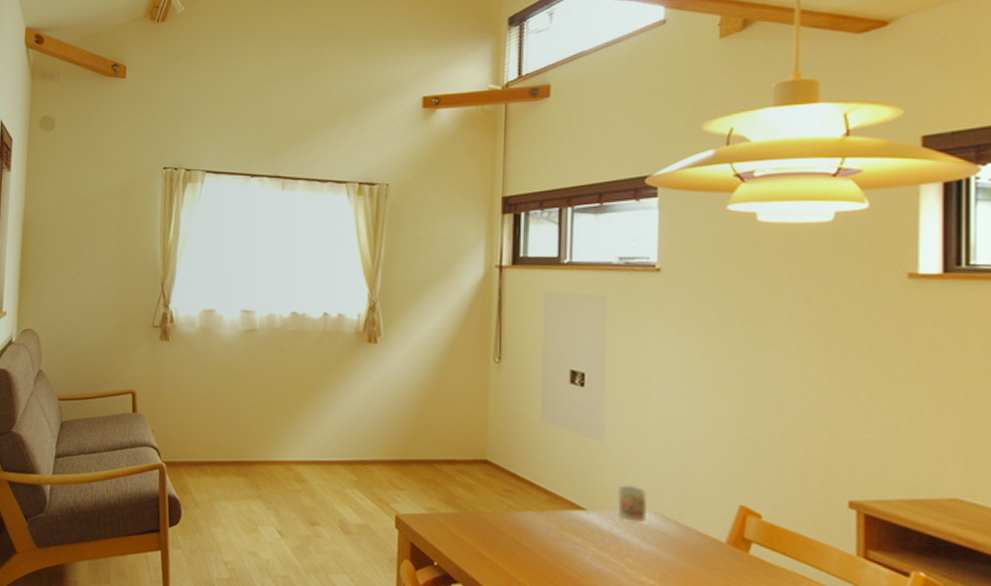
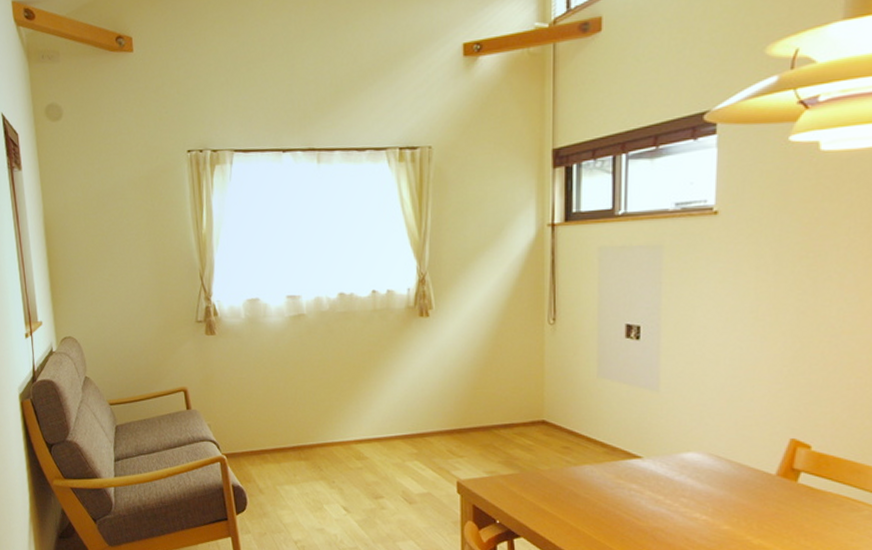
mug: present [617,485,648,523] -> none [672,430,702,465]

